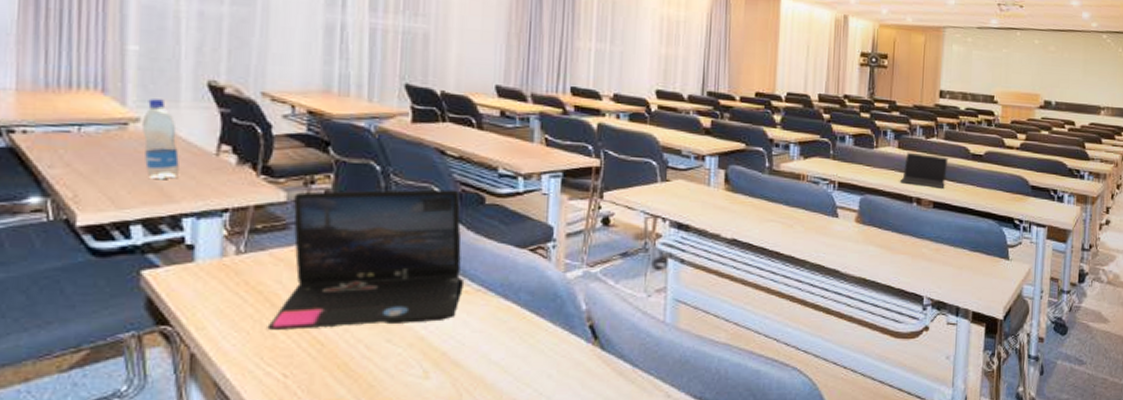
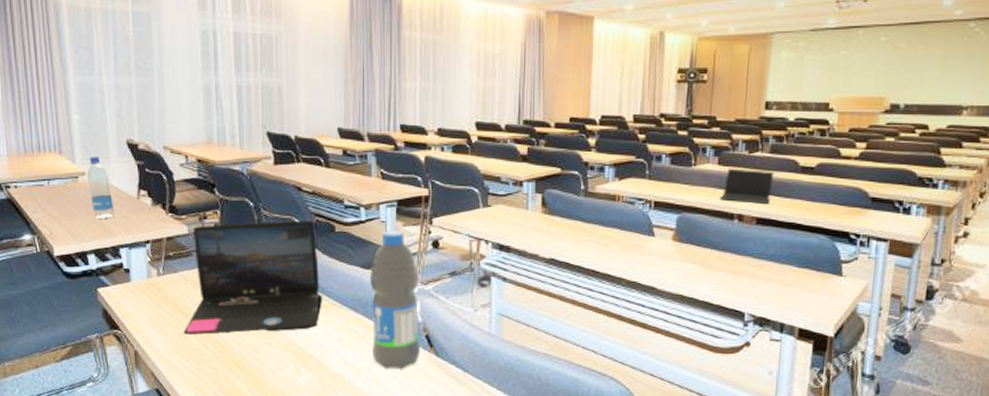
water bottle: none [523,204,585,366] -> present [369,231,420,369]

